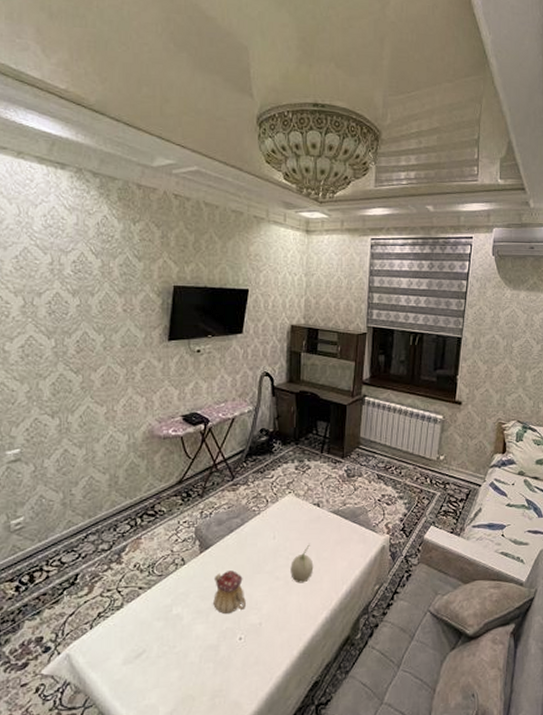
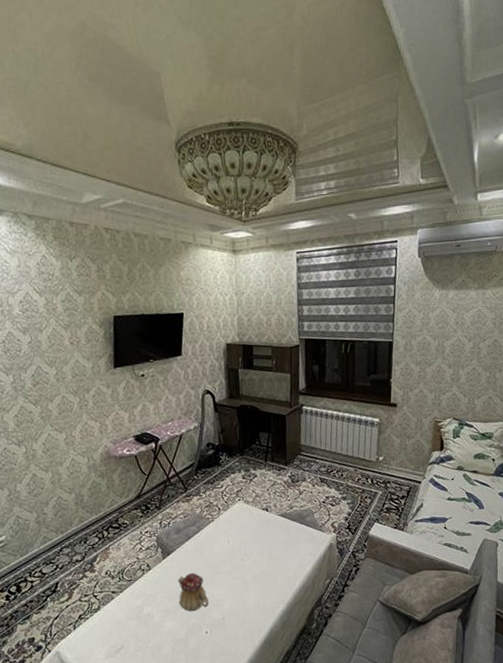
fruit: present [290,544,314,583] -> none [246,545,268,581]

